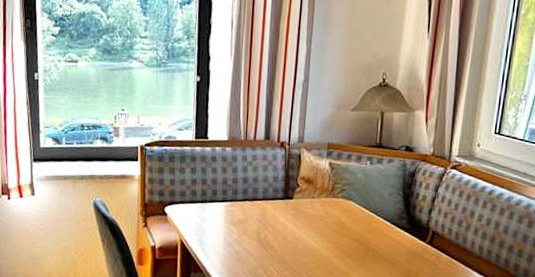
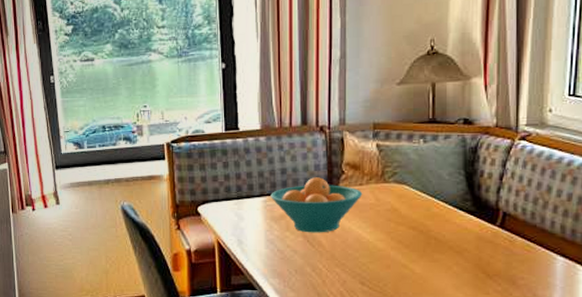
fruit bowl: none [232,188,314,239] -> present [270,177,363,233]

